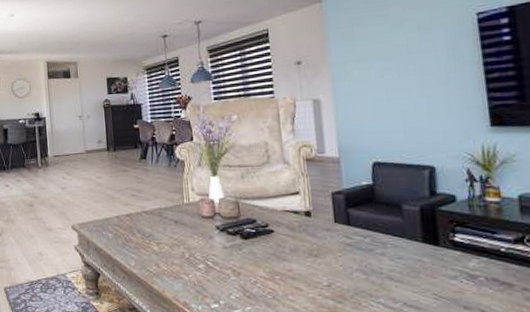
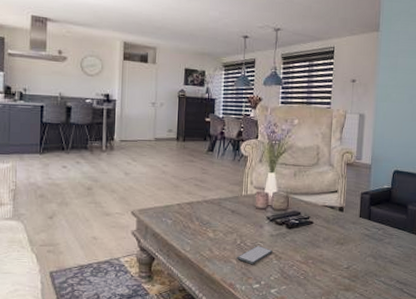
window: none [187,259,229,282] -> present [236,245,273,265]

